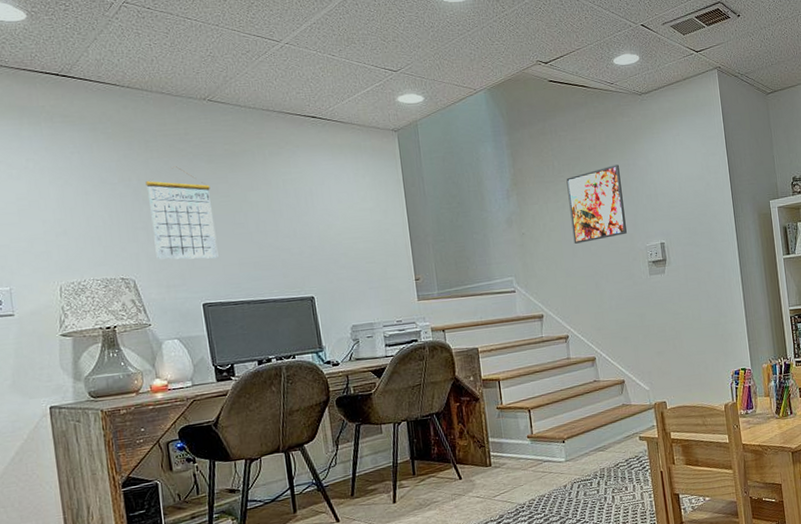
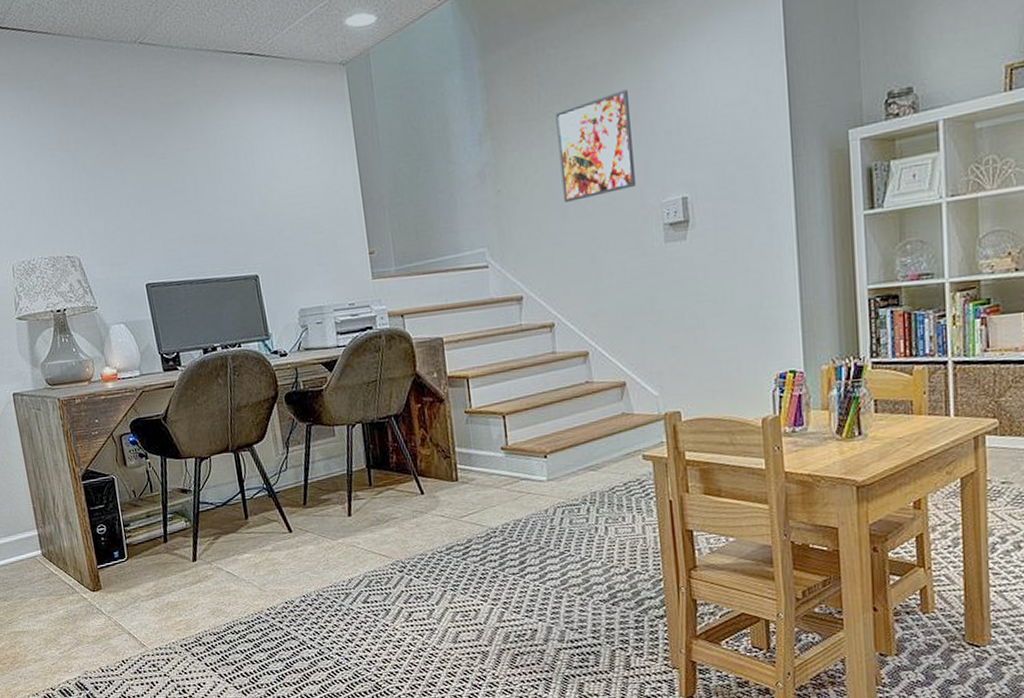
calendar: present [146,166,219,260] -> none [83,125,159,235]

